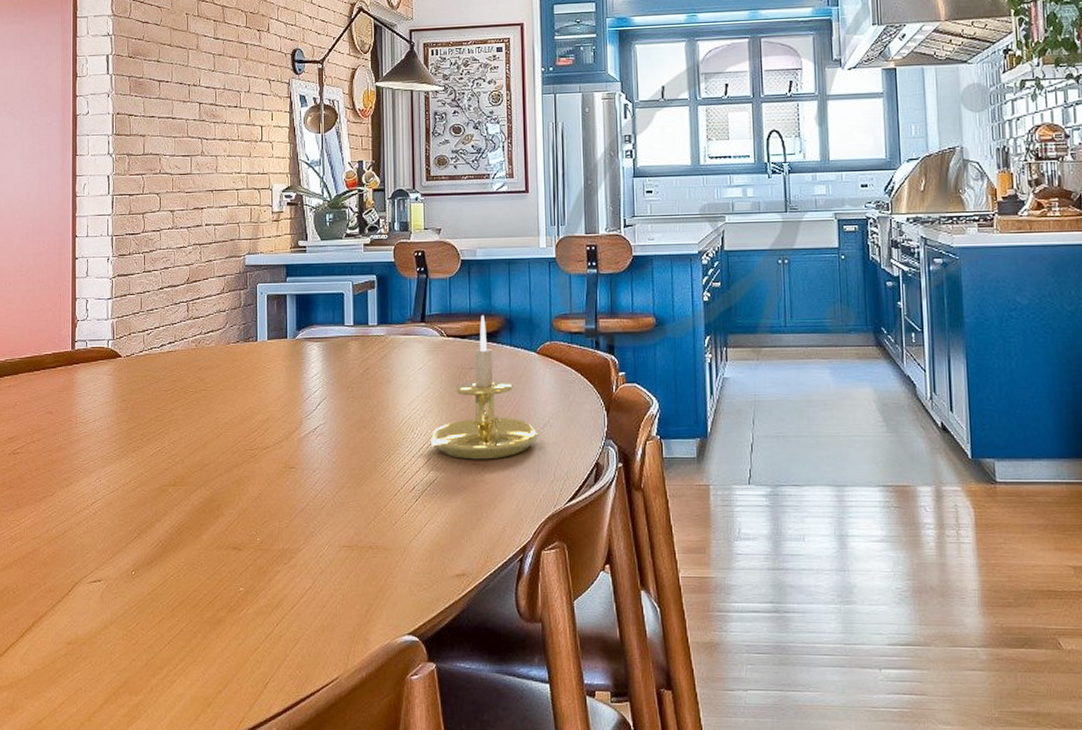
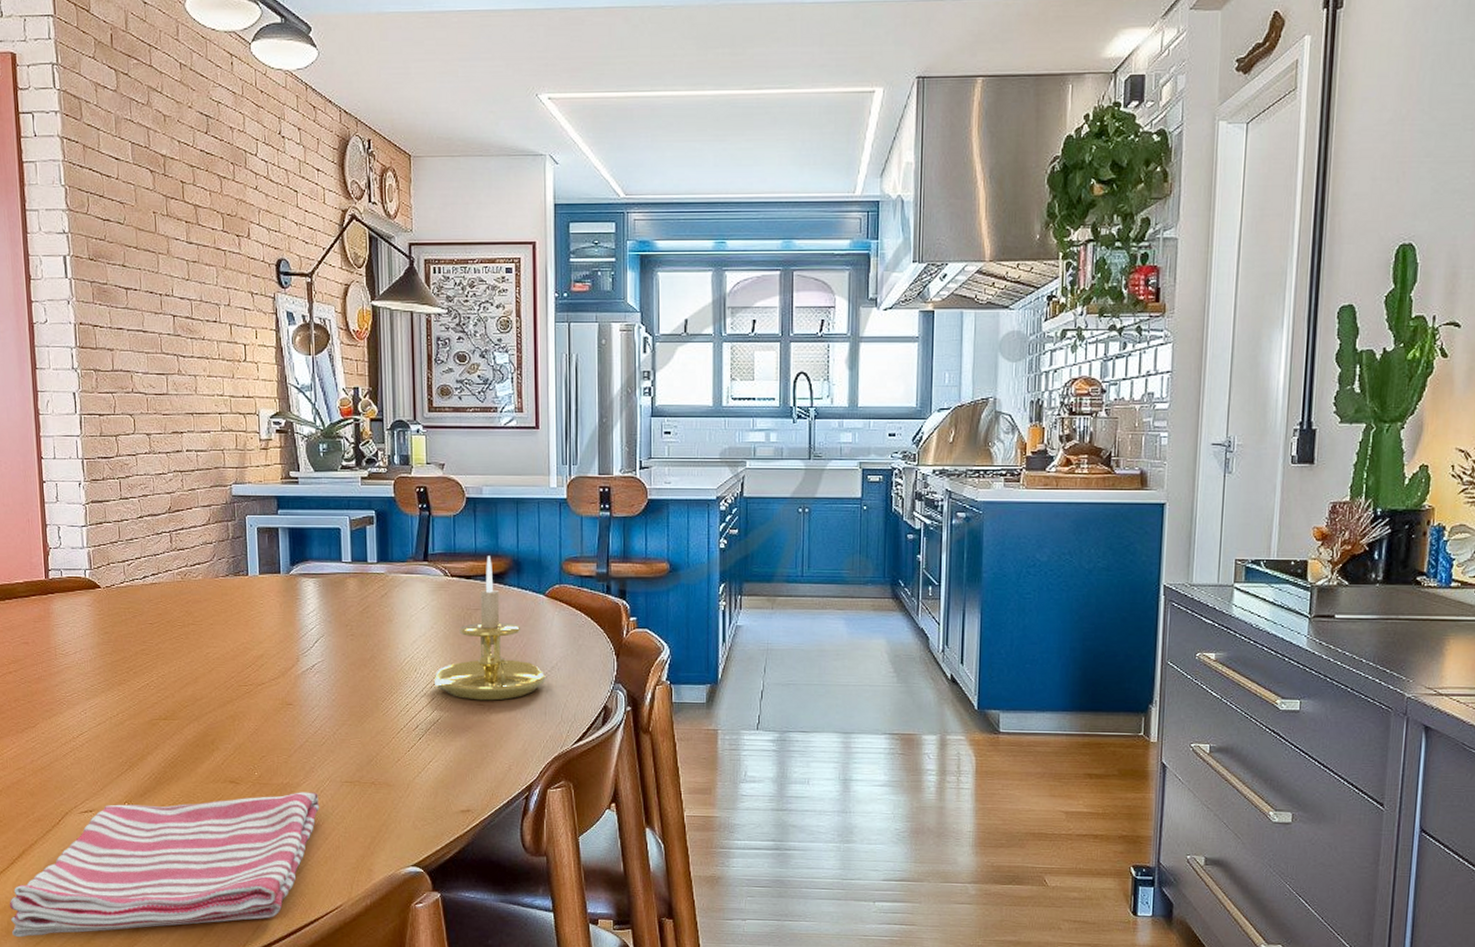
dish towel: none [15,557,319,716] -> present [9,792,320,938]

